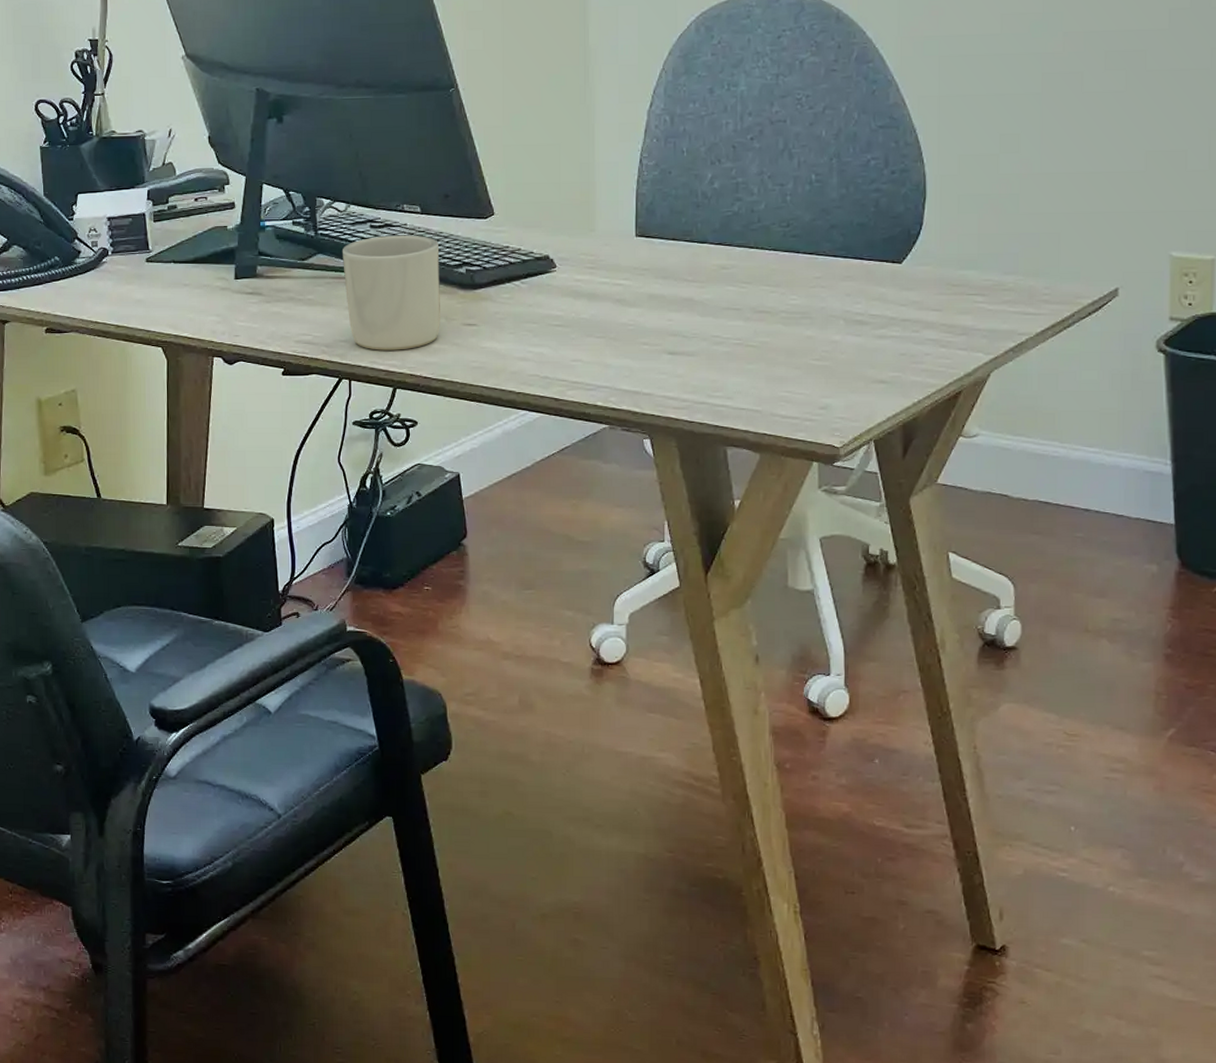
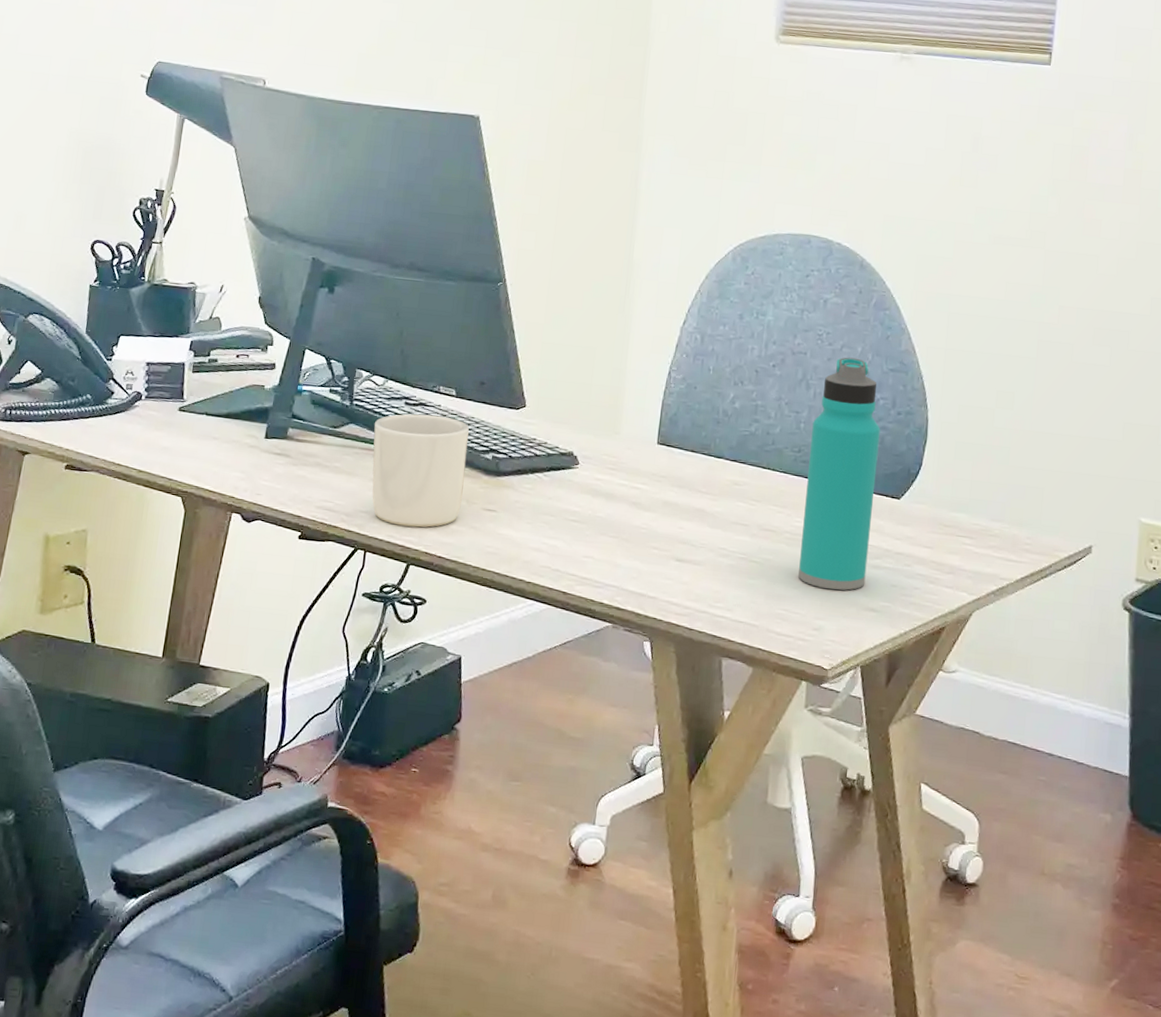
water bottle: none [799,119,874,366] -> present [798,357,880,591]

